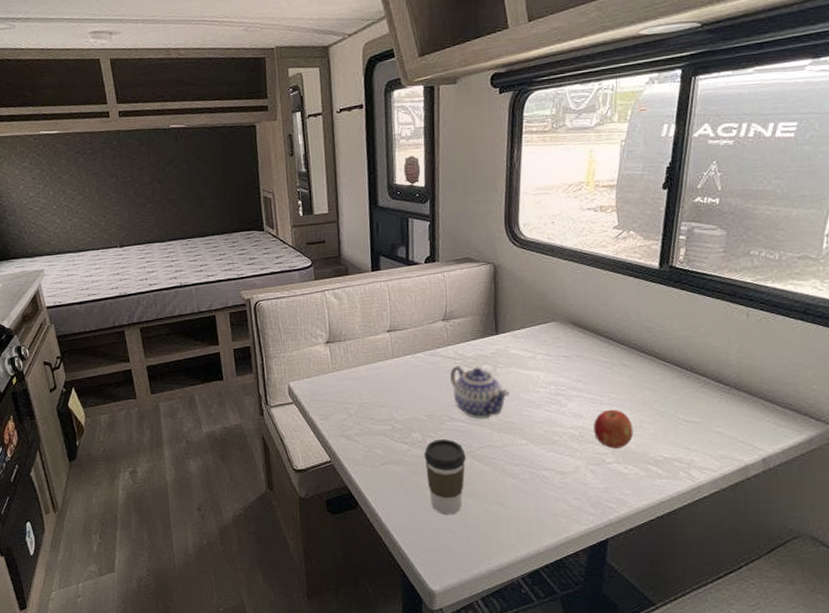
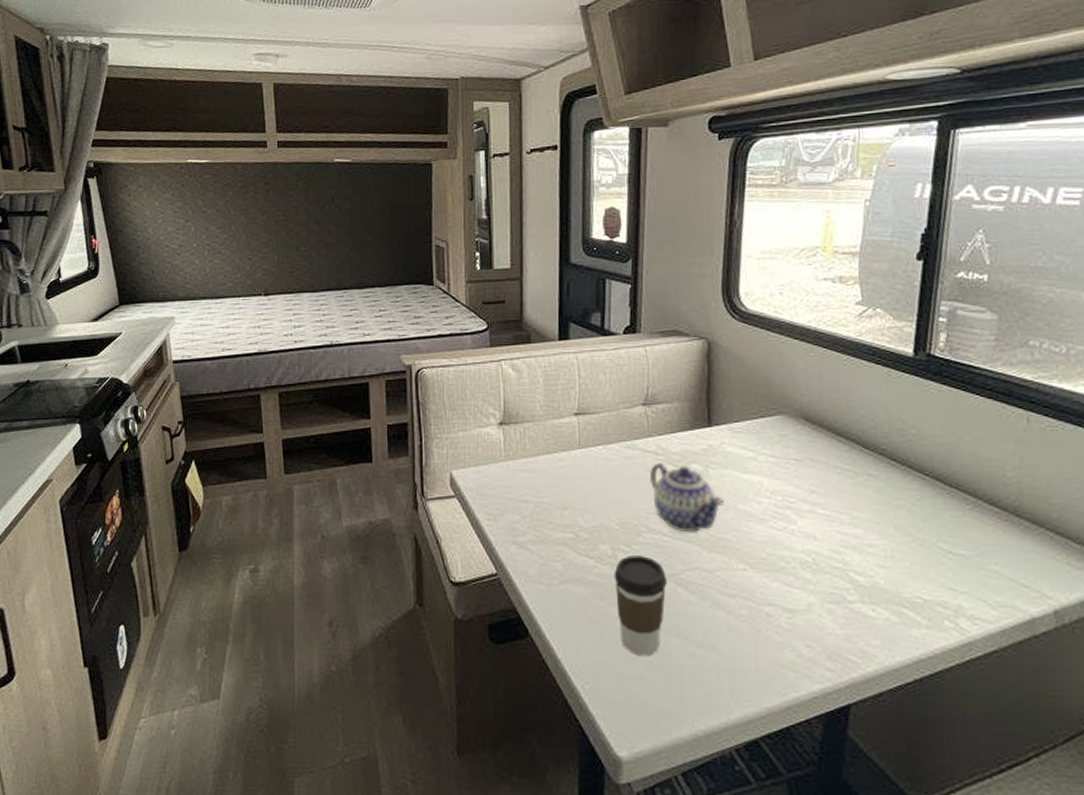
fruit: present [593,409,634,449] -> none [831,531,883,583]

